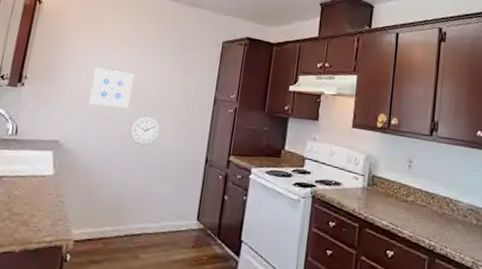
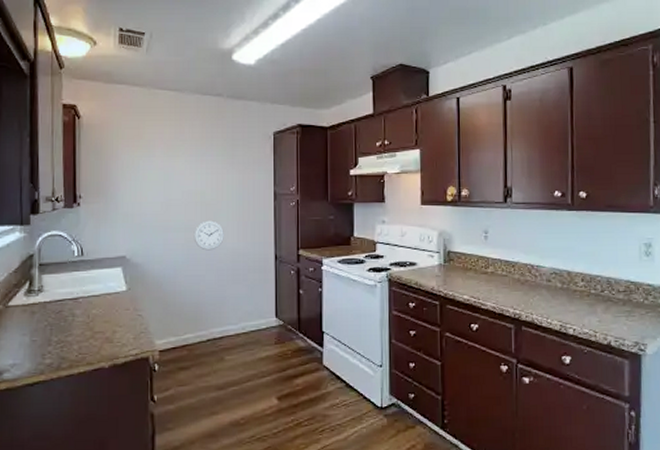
wall art: present [88,67,135,109] -> none [147,177,188,216]

